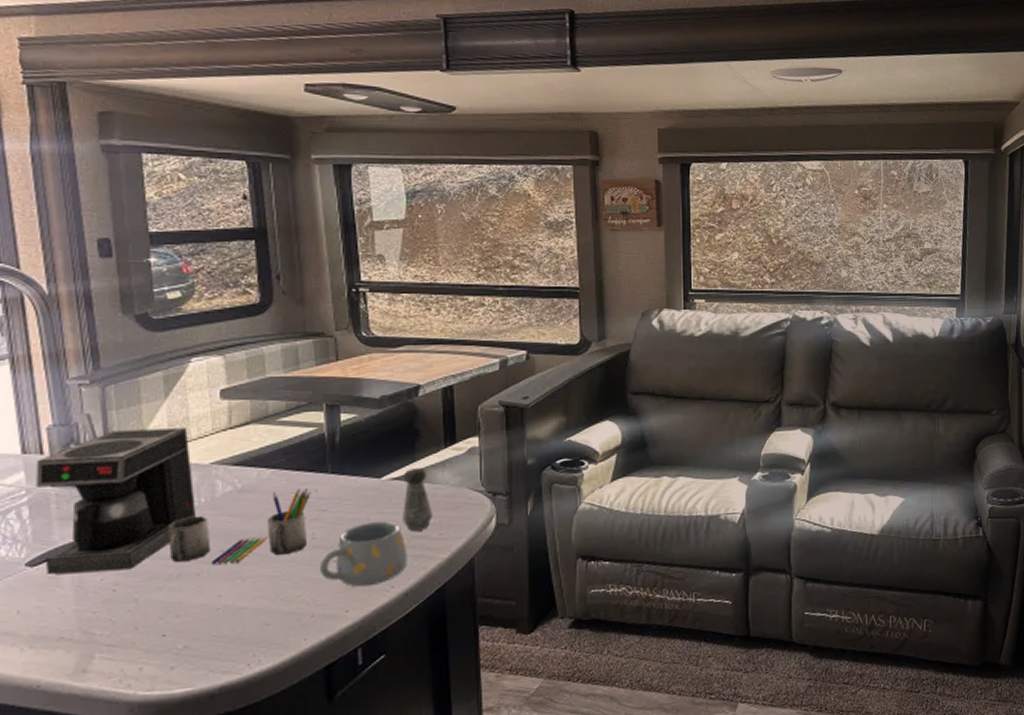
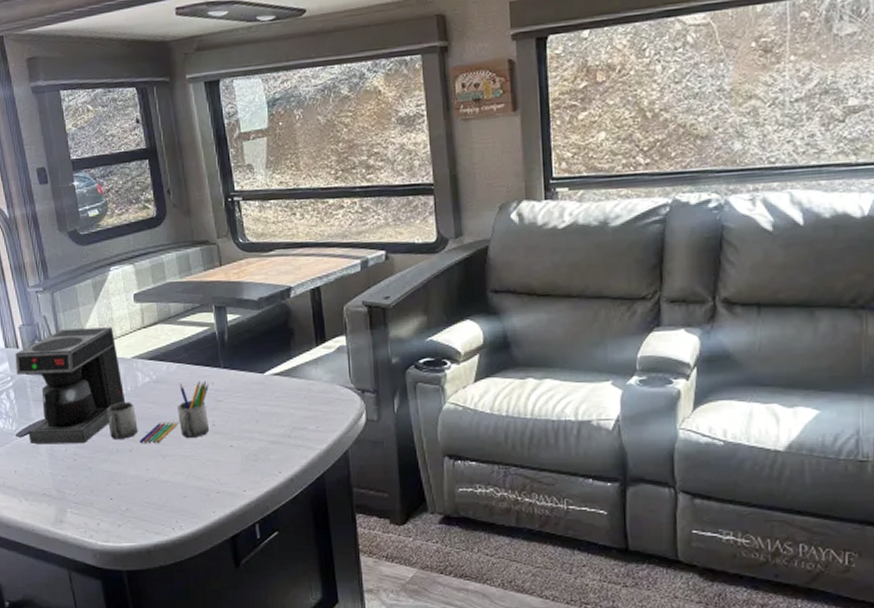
mug: present [320,521,408,587] -> none [220,412,291,471]
salt shaker: present [403,468,433,531] -> none [282,365,310,423]

